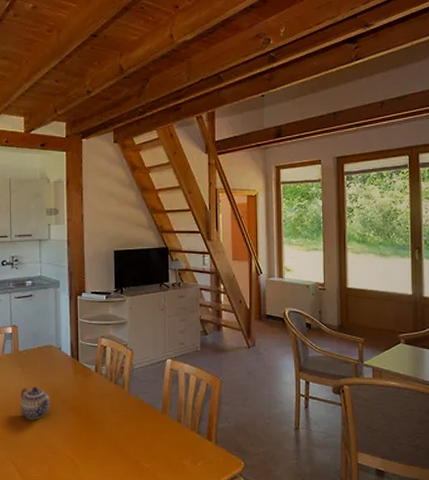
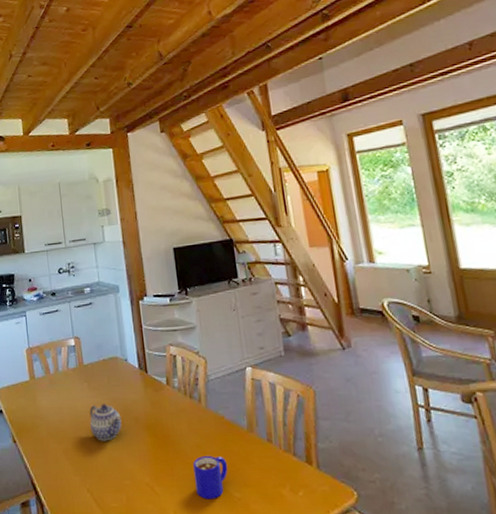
mug: none [111,432,141,469] -> present [193,455,228,499]

